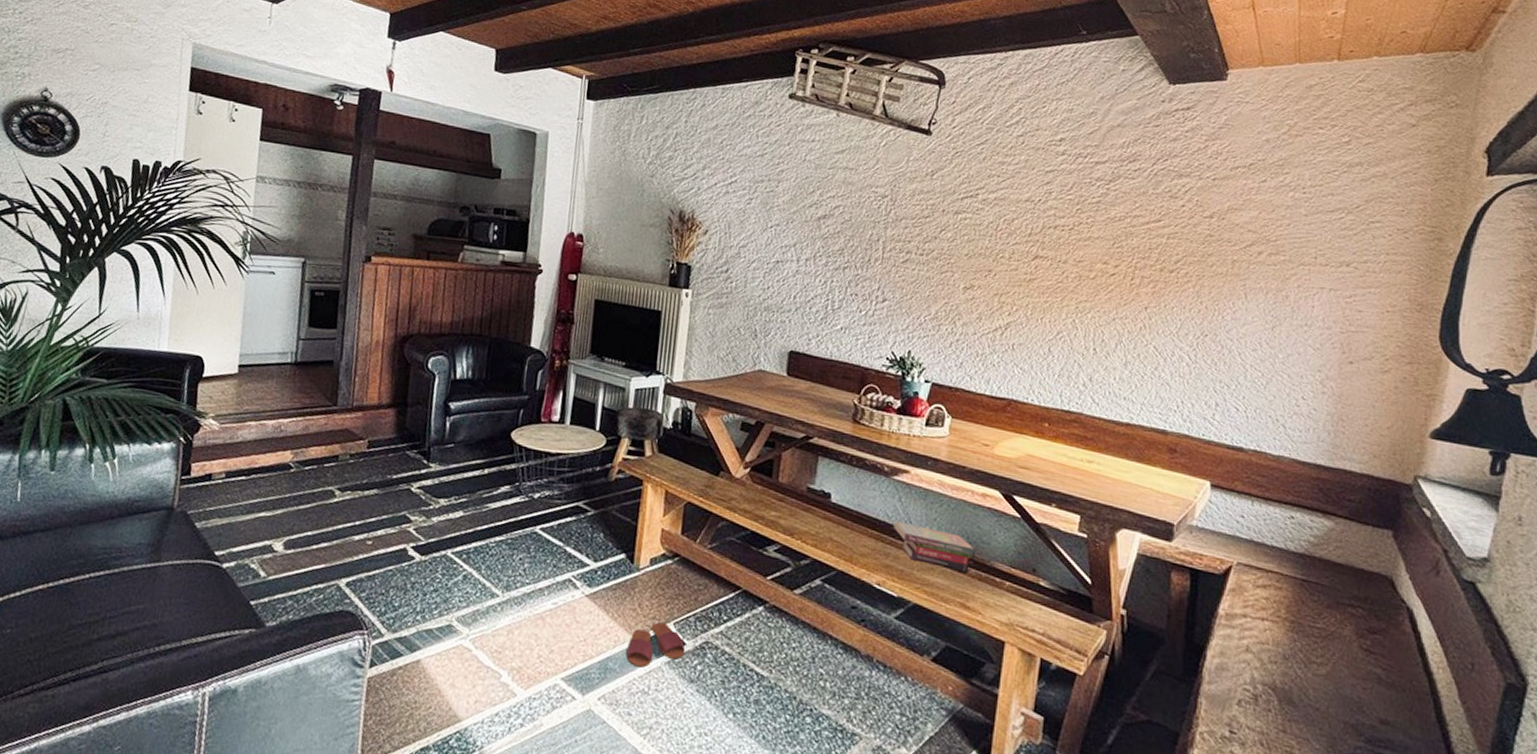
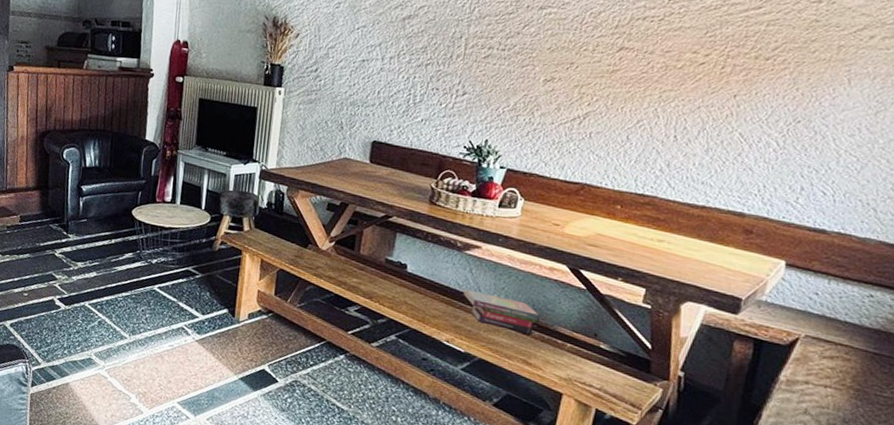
slippers: present [626,622,686,668] -> none [229,363,278,398]

